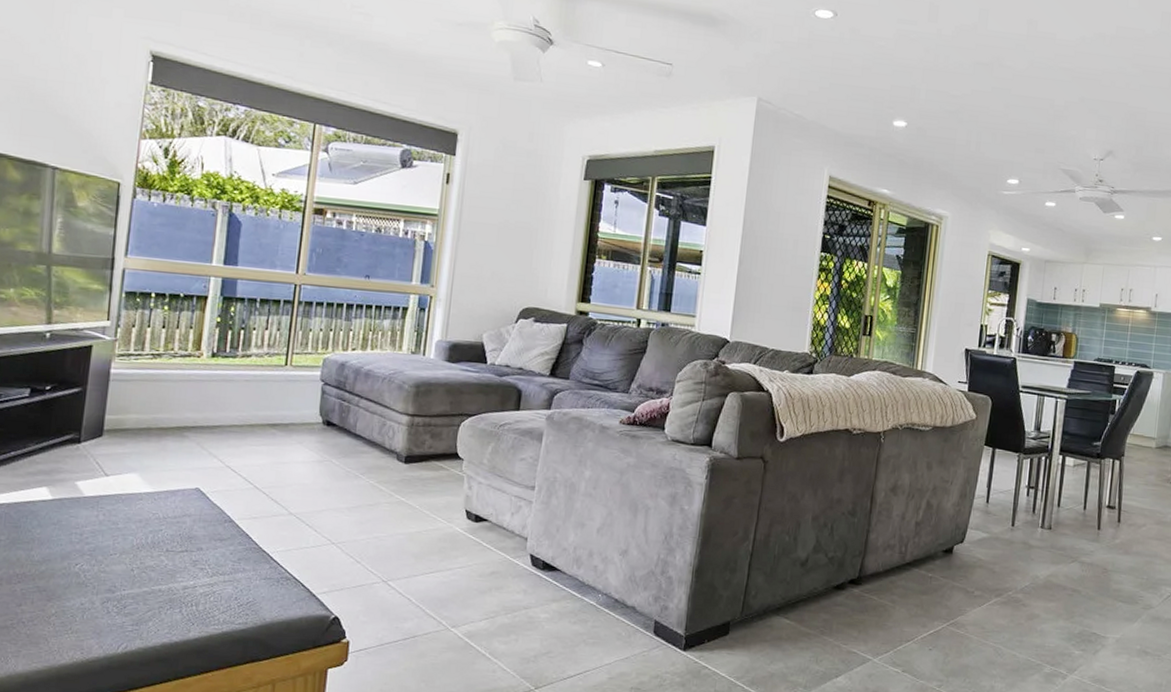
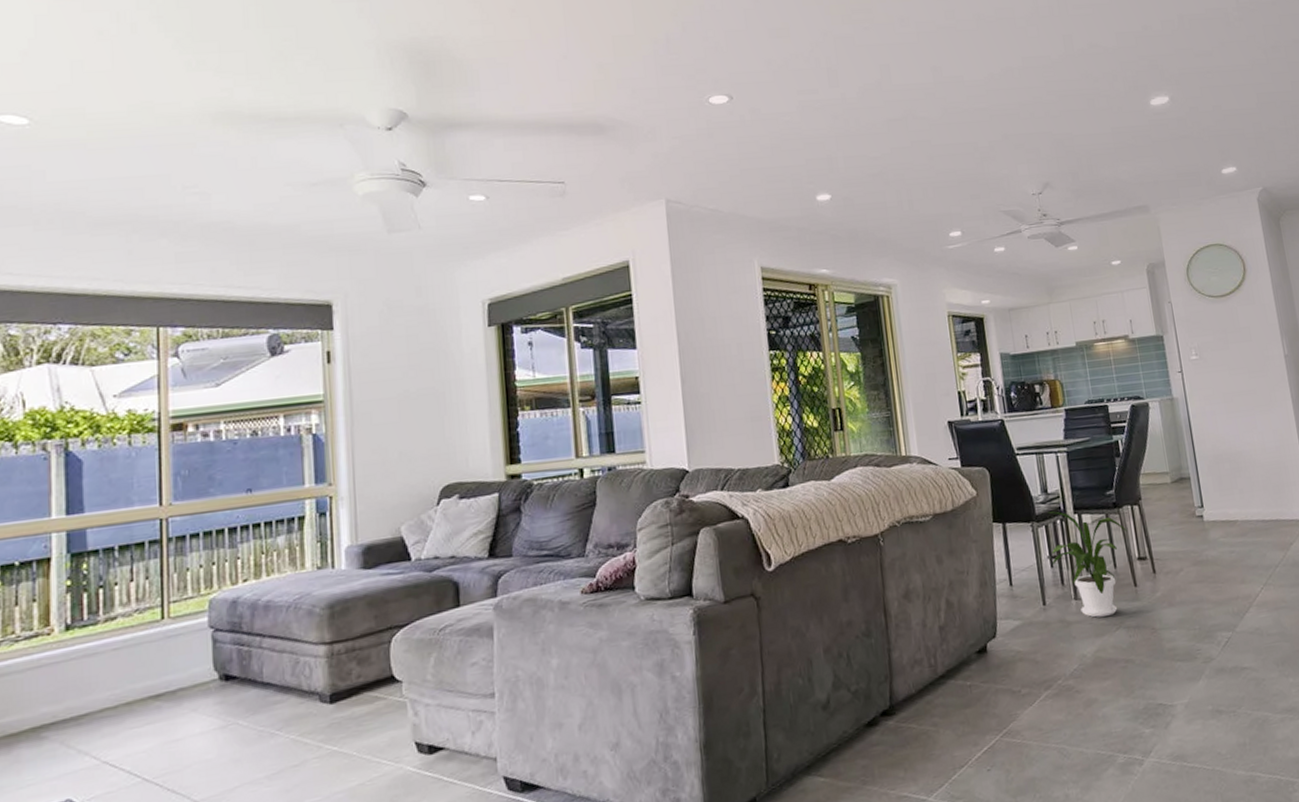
house plant: none [1028,448,1104,549] -> present [1048,511,1127,617]

